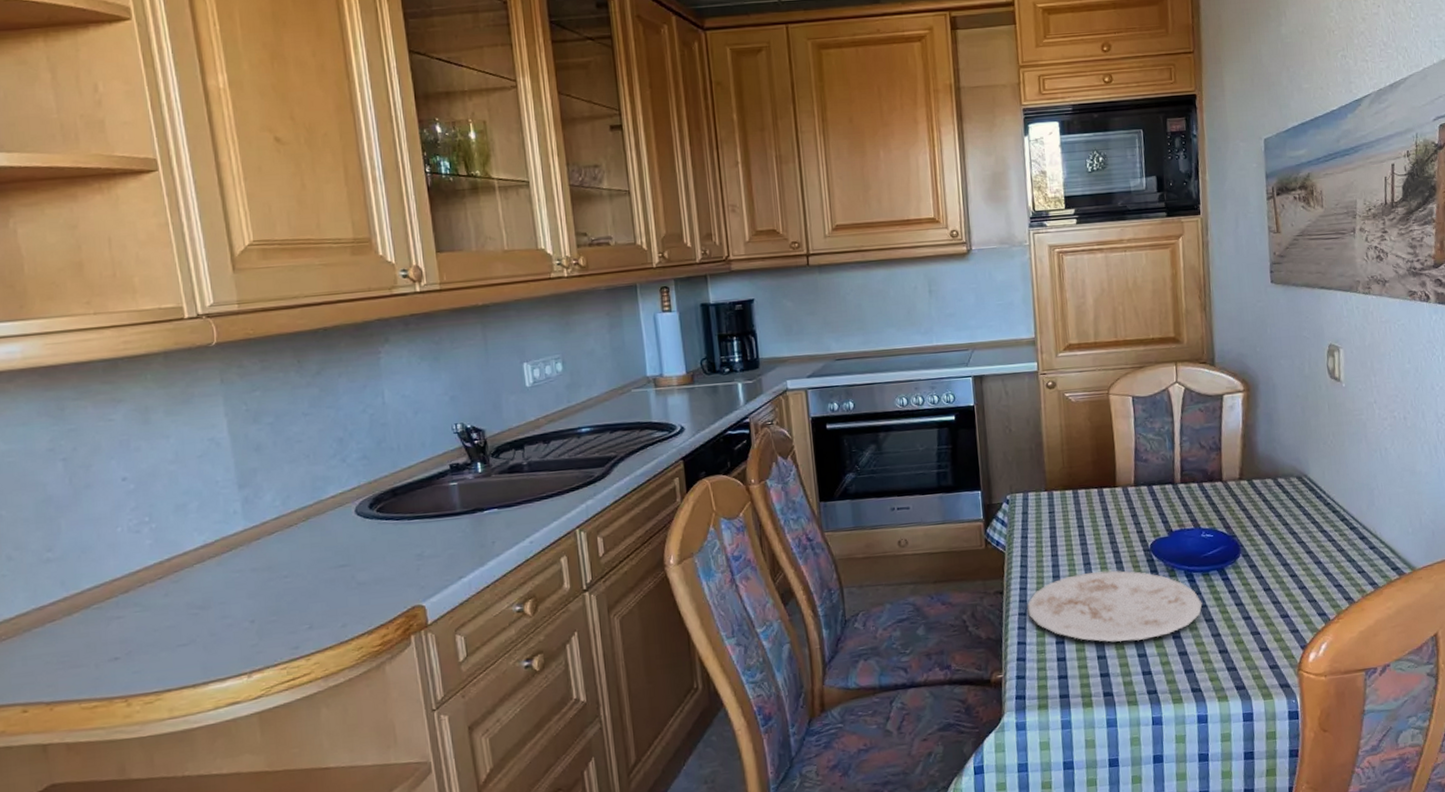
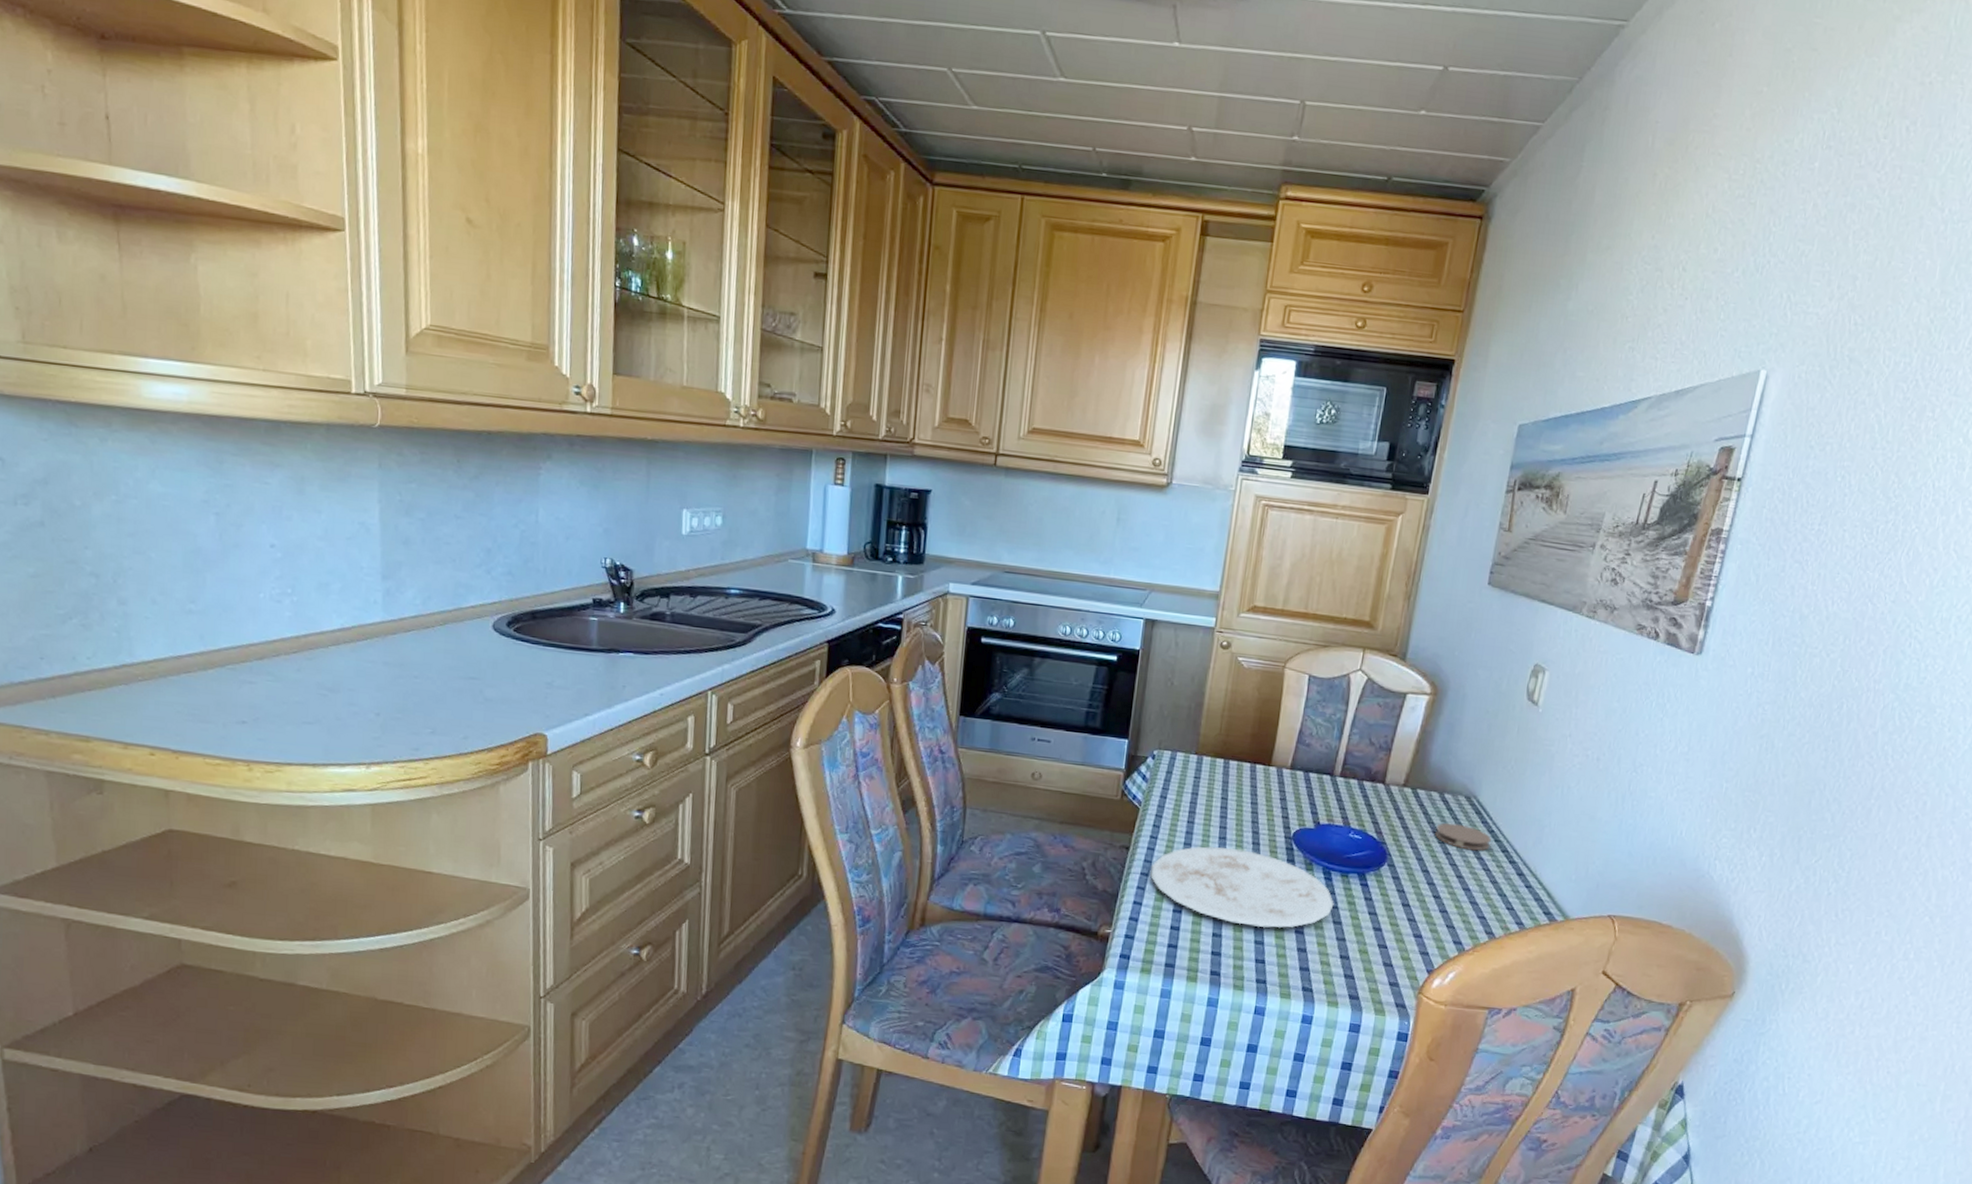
coaster: none [1277,503,1330,526] -> present [1435,822,1491,852]

